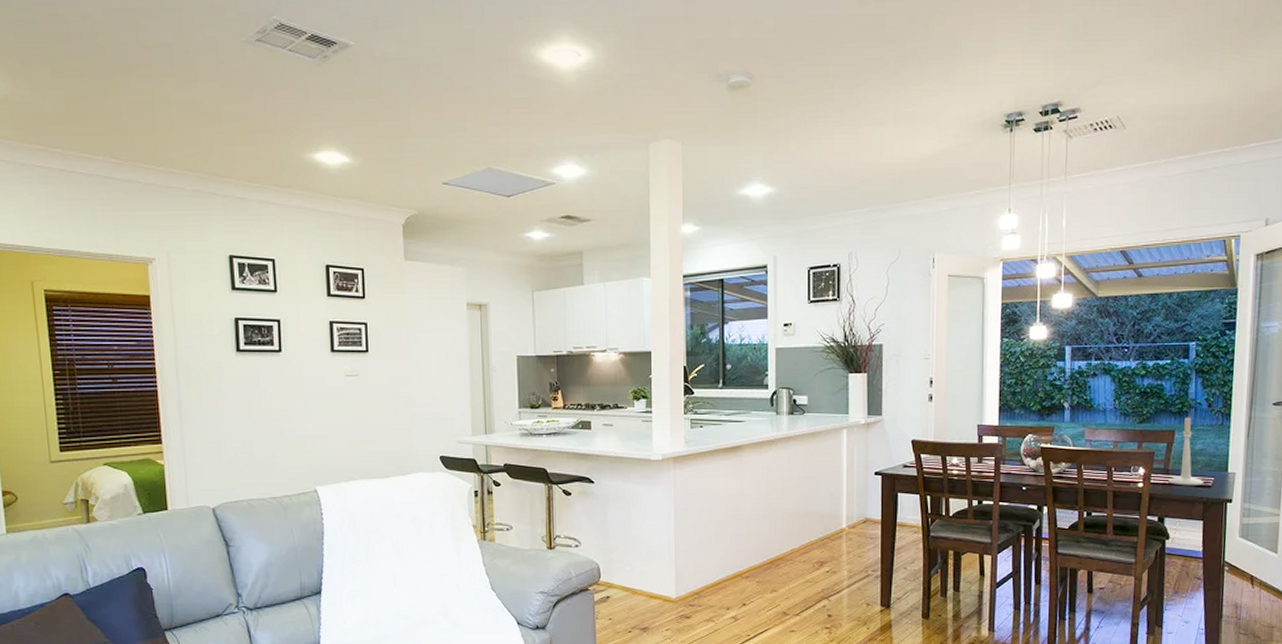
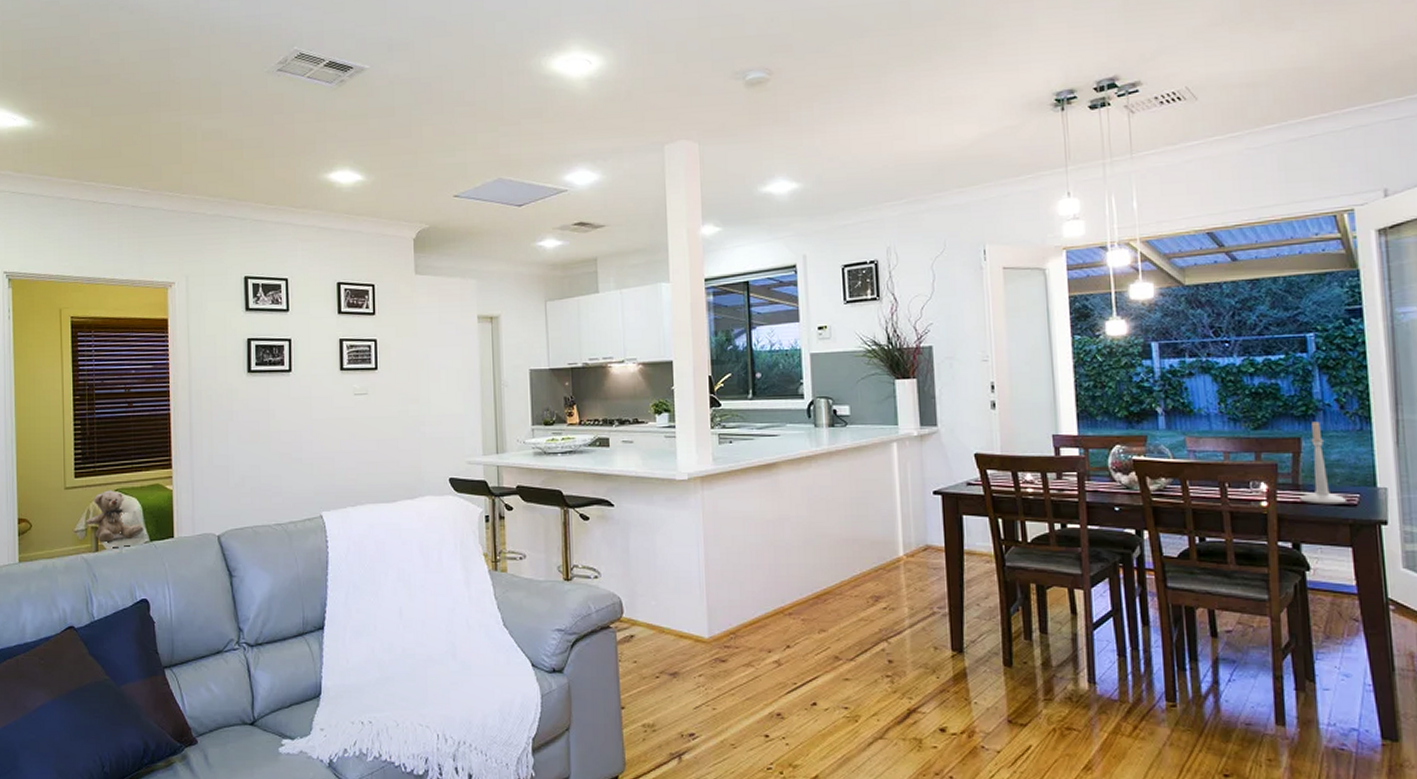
teddy bear: none [74,464,136,515] -> present [86,490,144,543]

